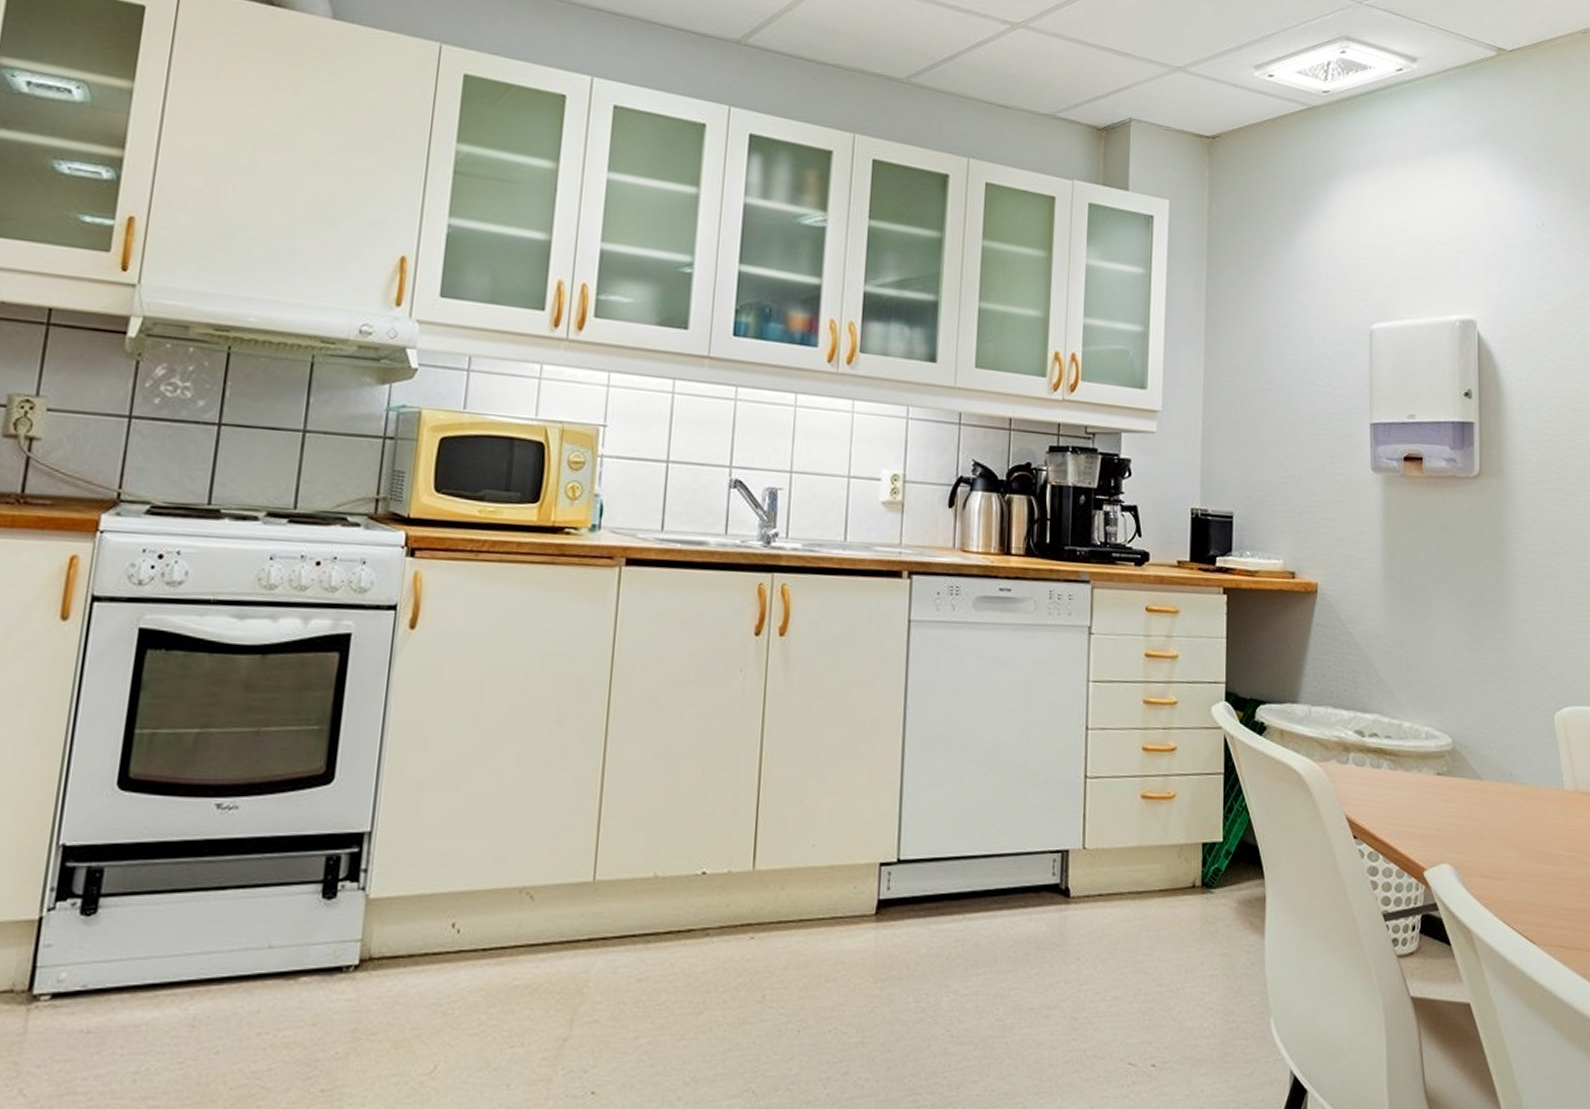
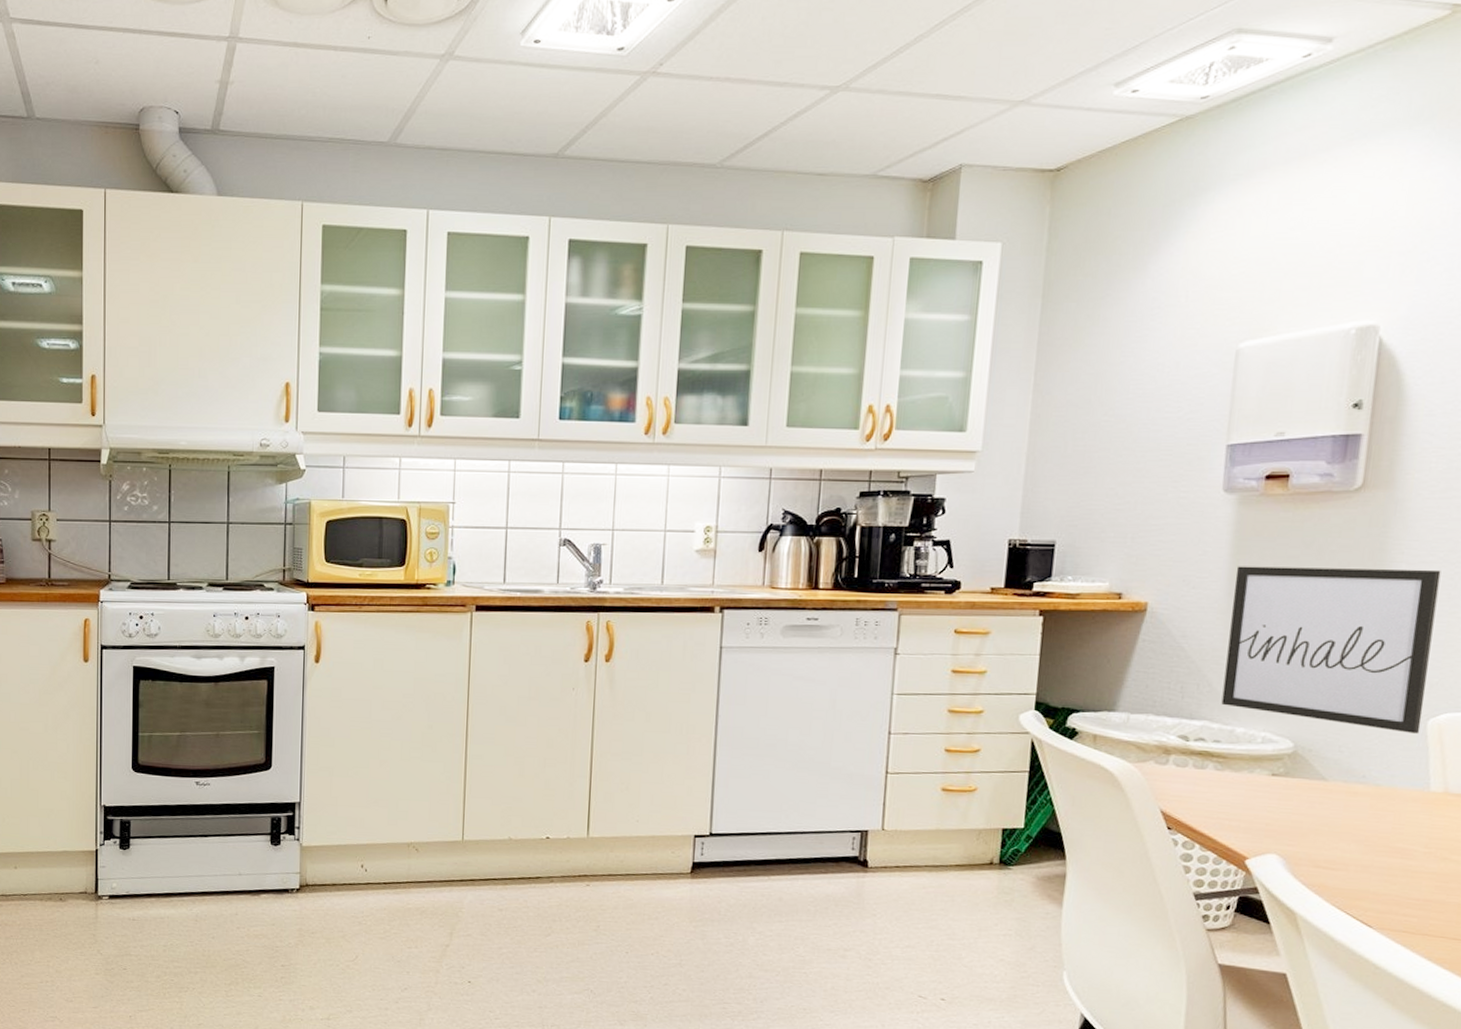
wall art: none [1388,548,1550,728] -> present [1221,566,1441,734]

